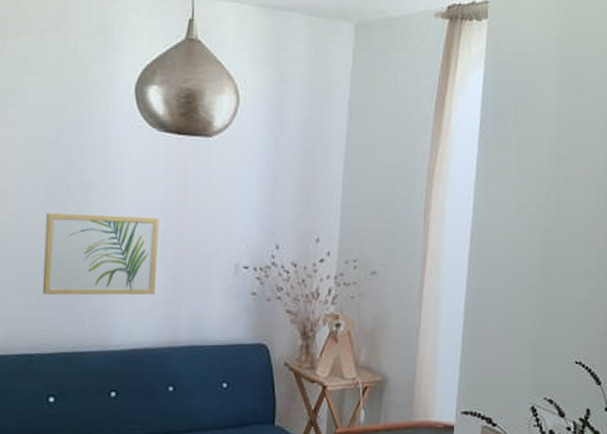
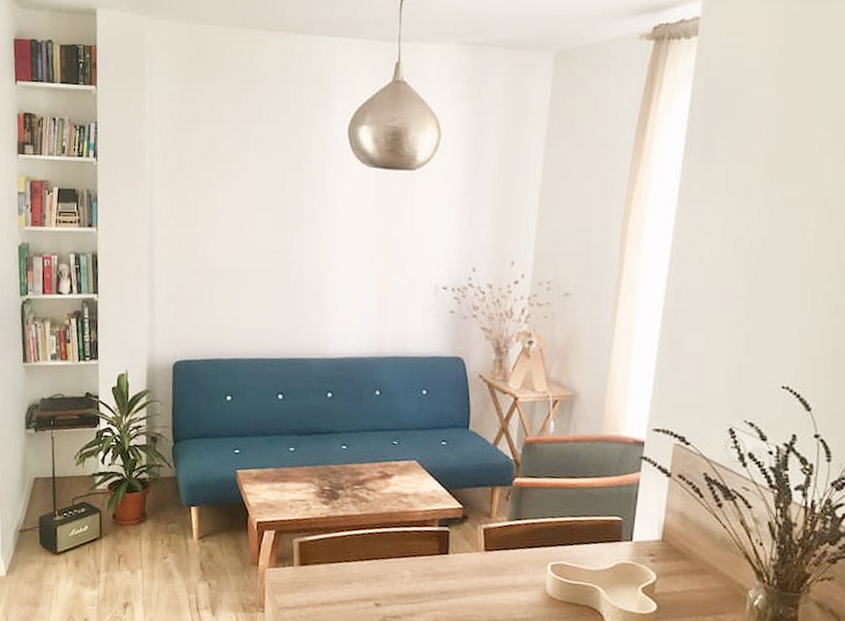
wall art: present [42,213,160,296] -> none [272,241,369,312]

